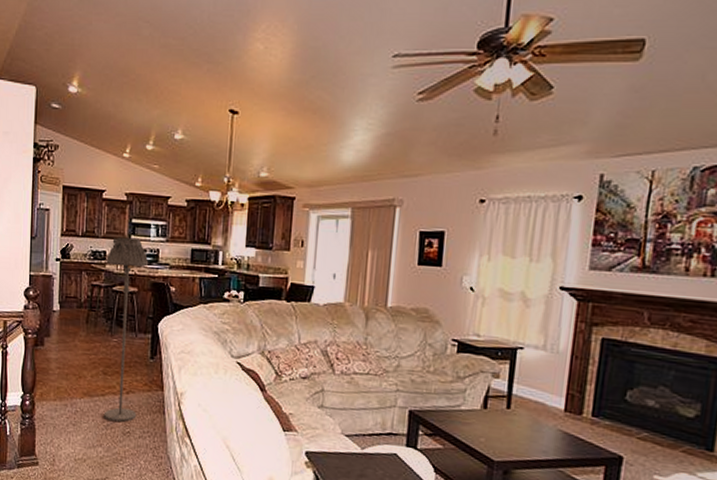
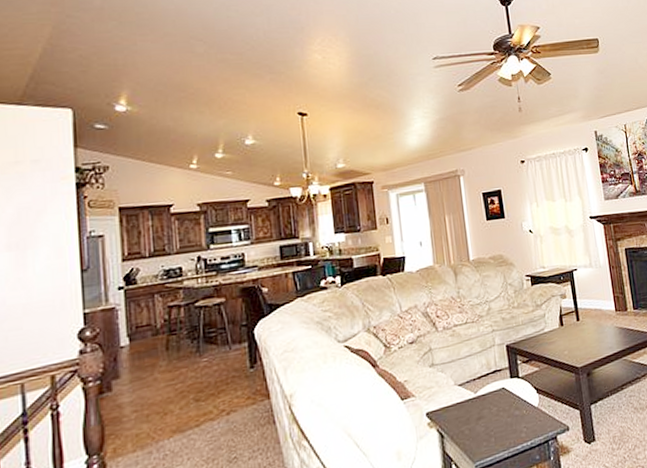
floor lamp: present [104,237,149,422] -> none [183,246,242,452]

